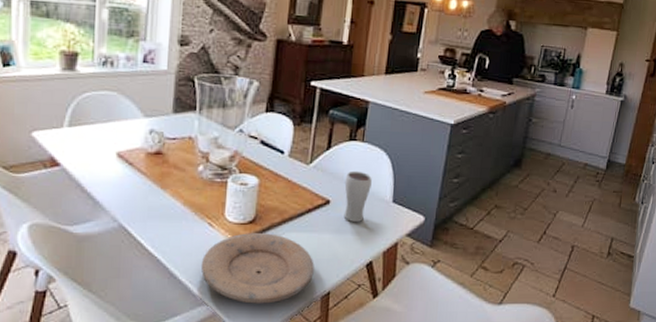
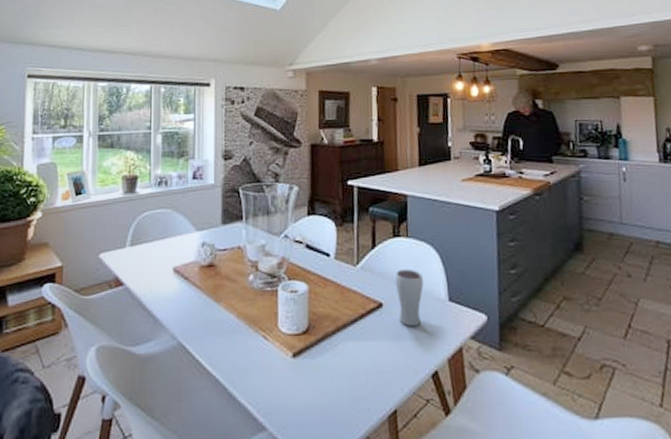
plate: present [200,233,314,304] -> none [259,344,376,427]

